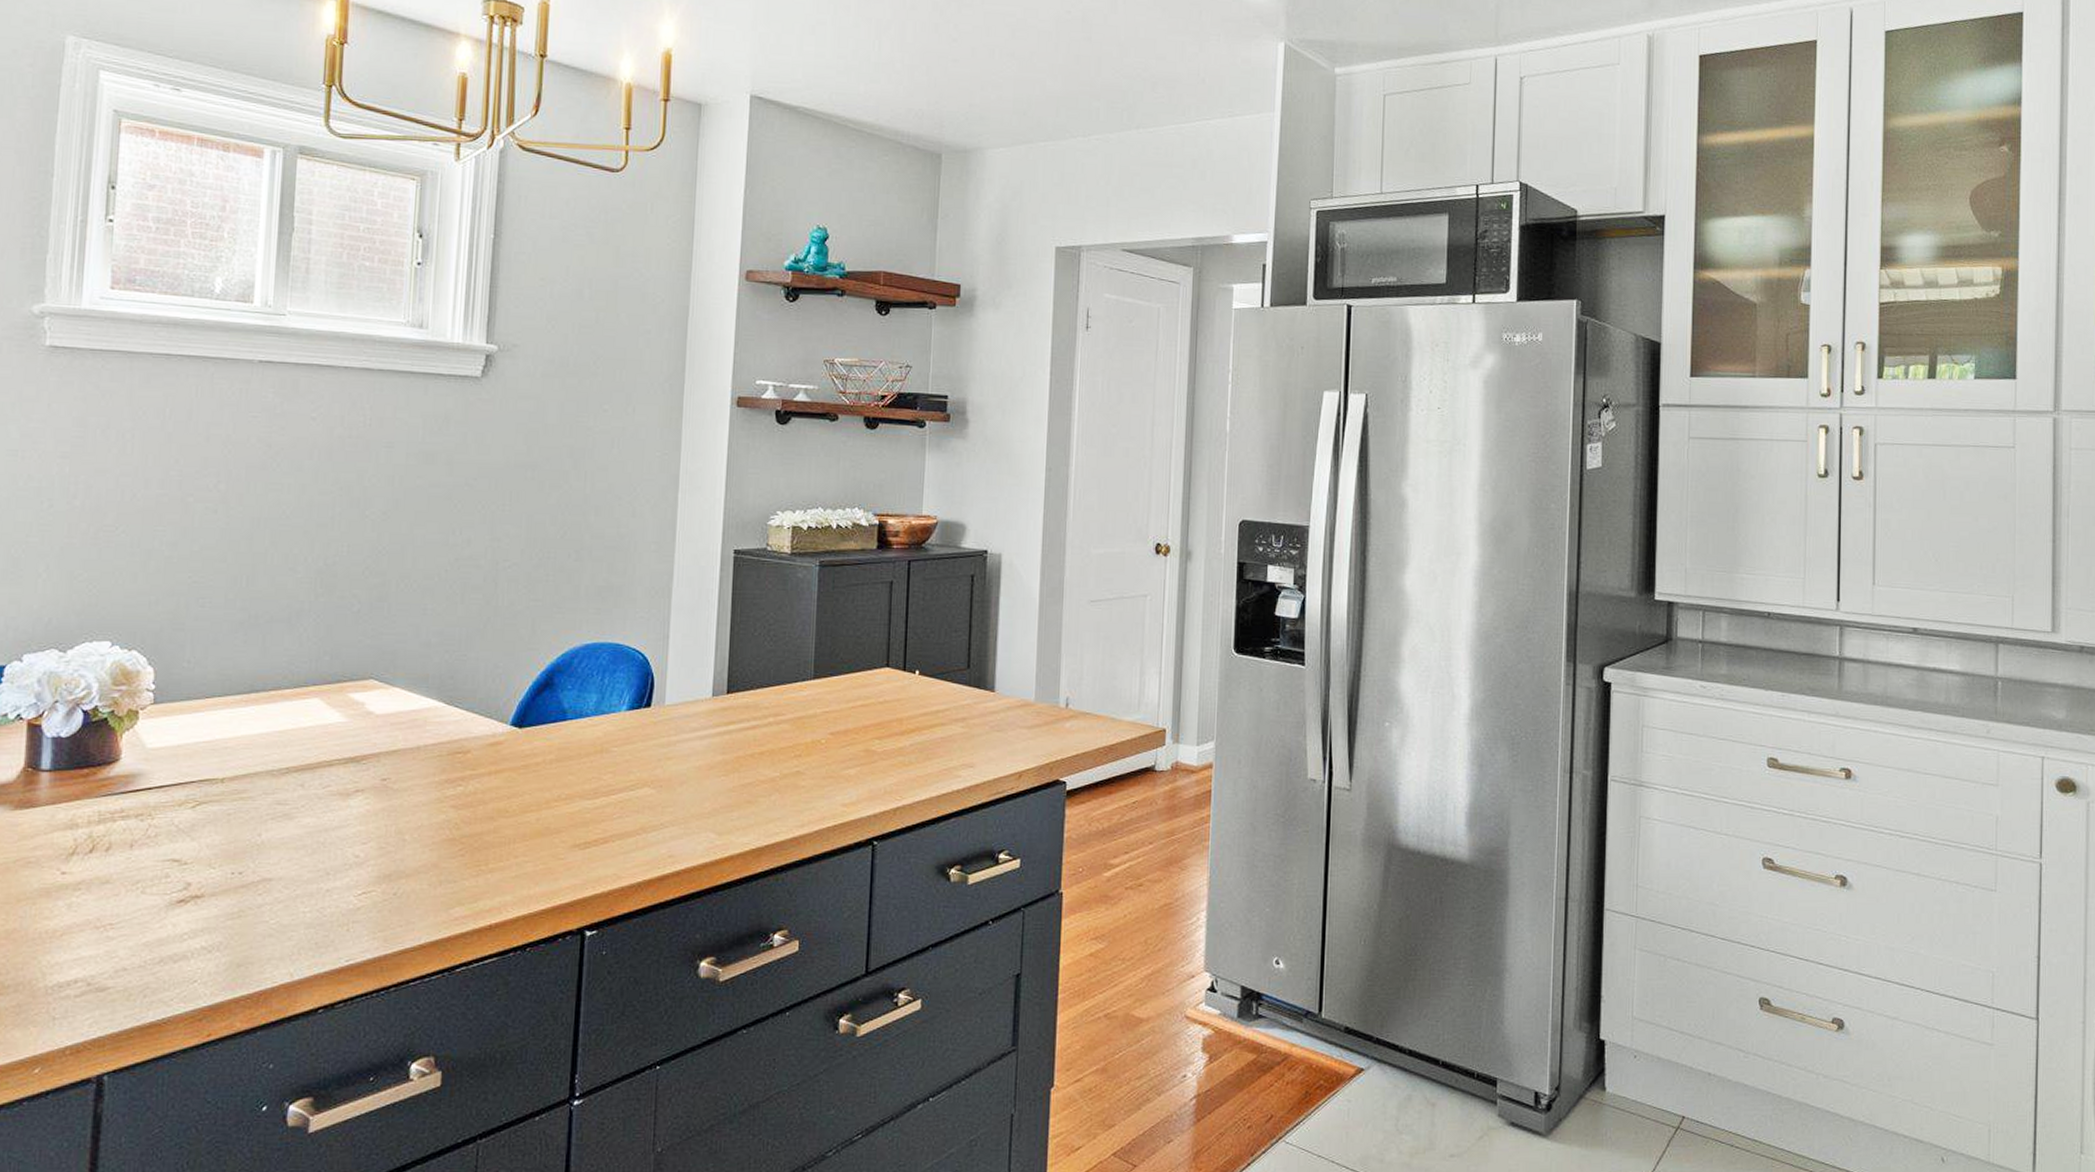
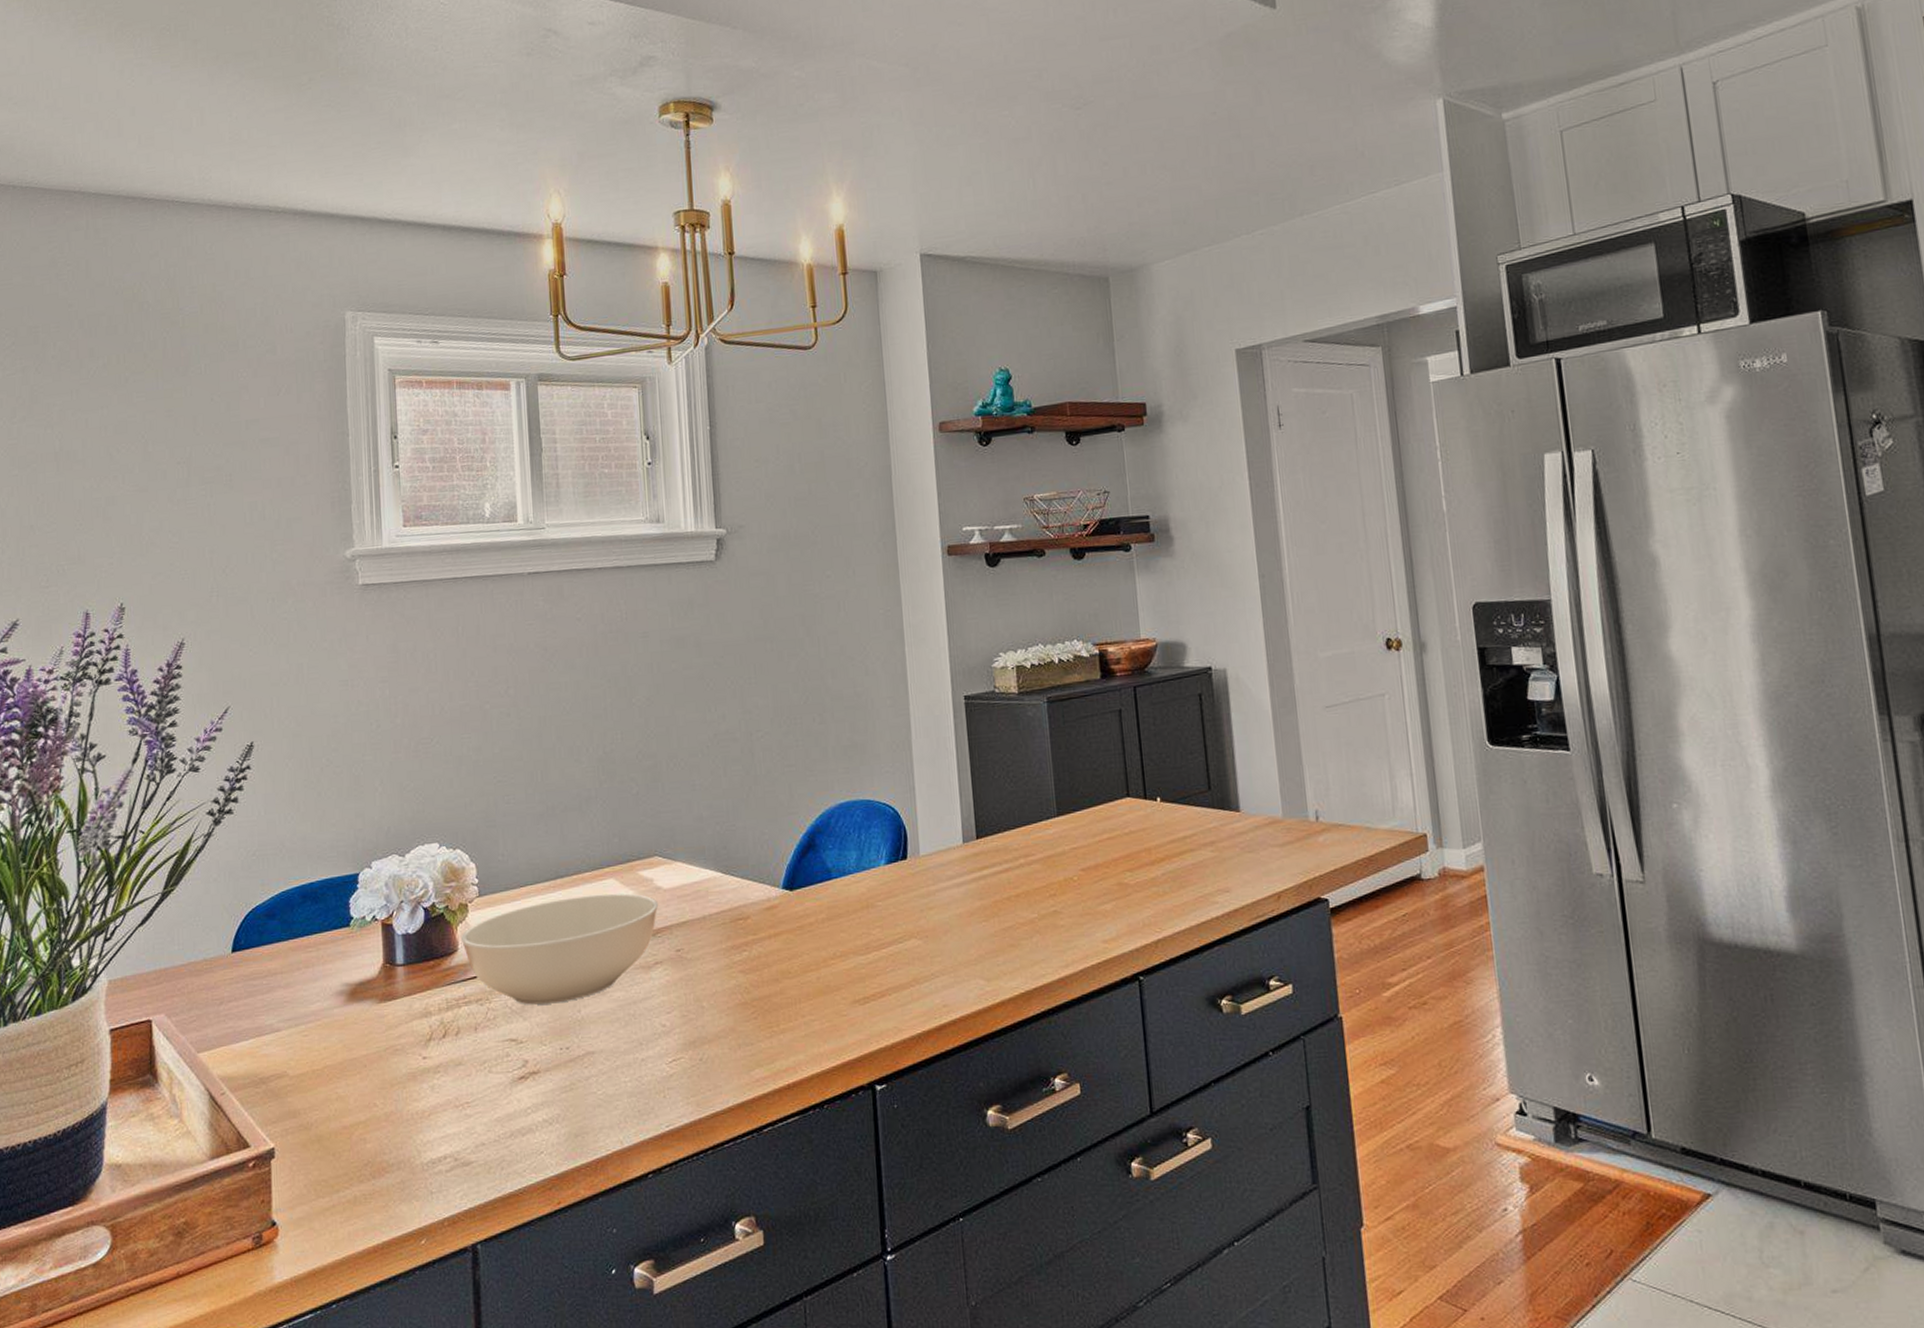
bowl: none [126,713,368,825] -> present [461,893,659,1005]

